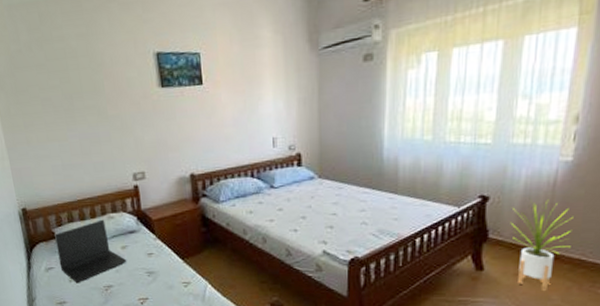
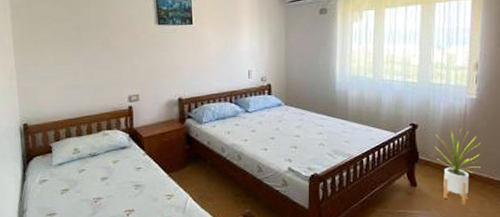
laptop: present [55,219,127,282] -> none [52,136,117,194]

